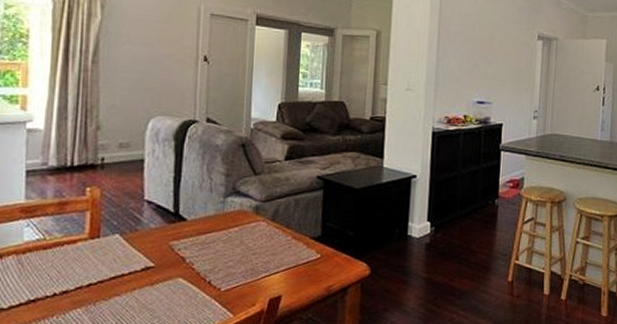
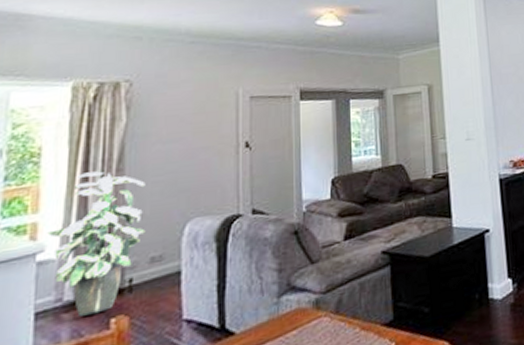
indoor plant: none [33,59,116,181] -> present [45,171,146,317]

